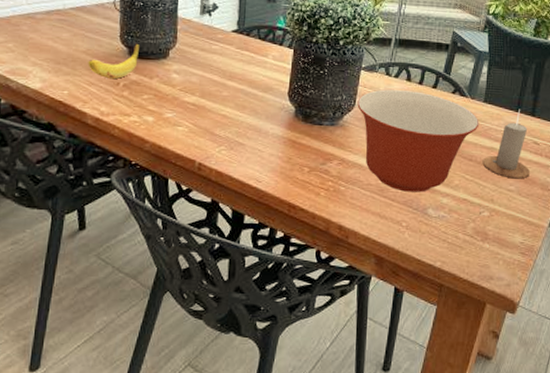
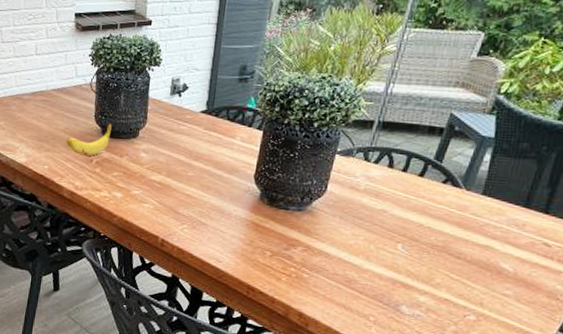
mixing bowl: present [357,89,480,193] -> none [328,175,474,288]
candle: present [483,109,530,179] -> none [474,204,537,284]

